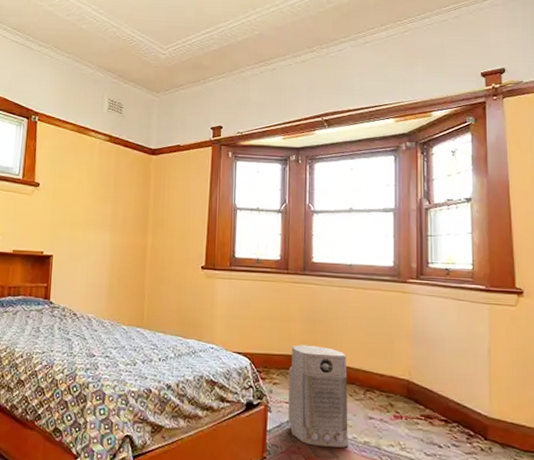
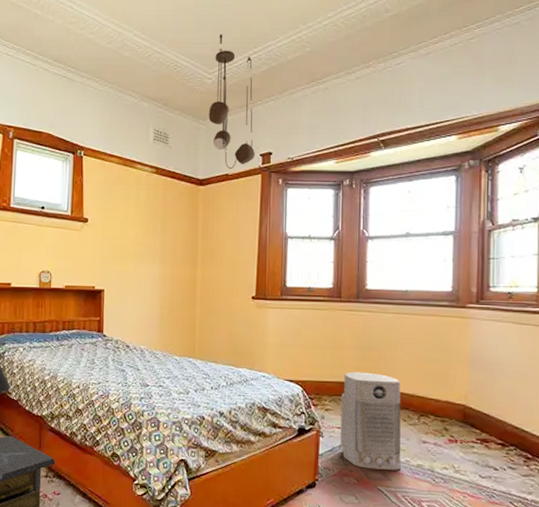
ceiling light fixture: none [162,14,206,140] -> present [208,34,255,169]

